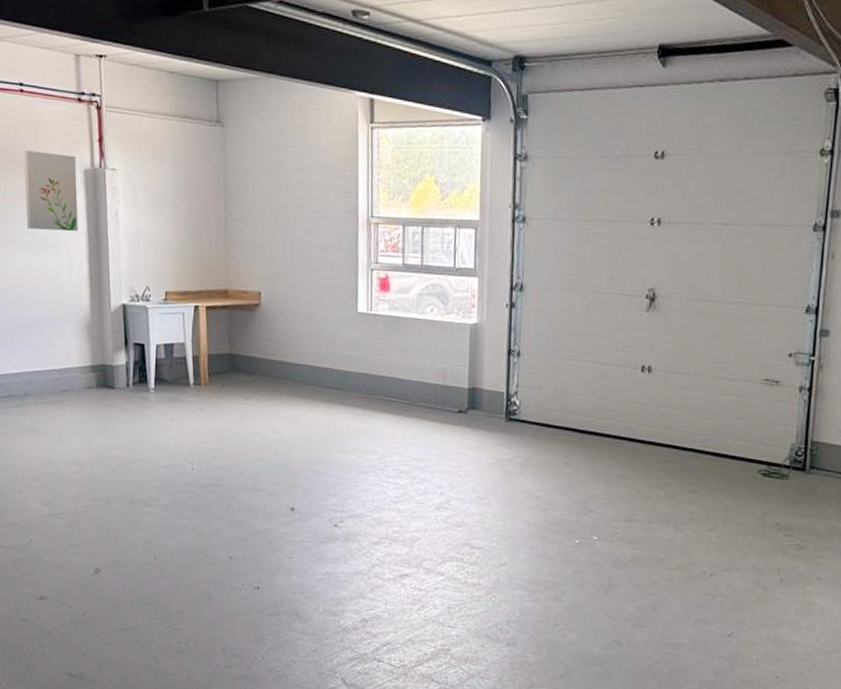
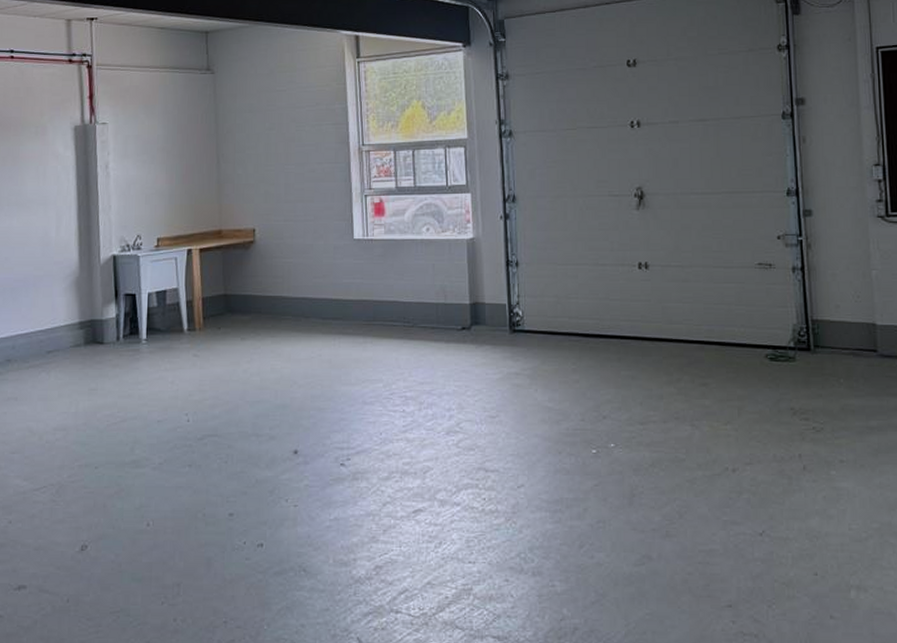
wall art: present [24,150,78,232] -> none [12,113,68,190]

